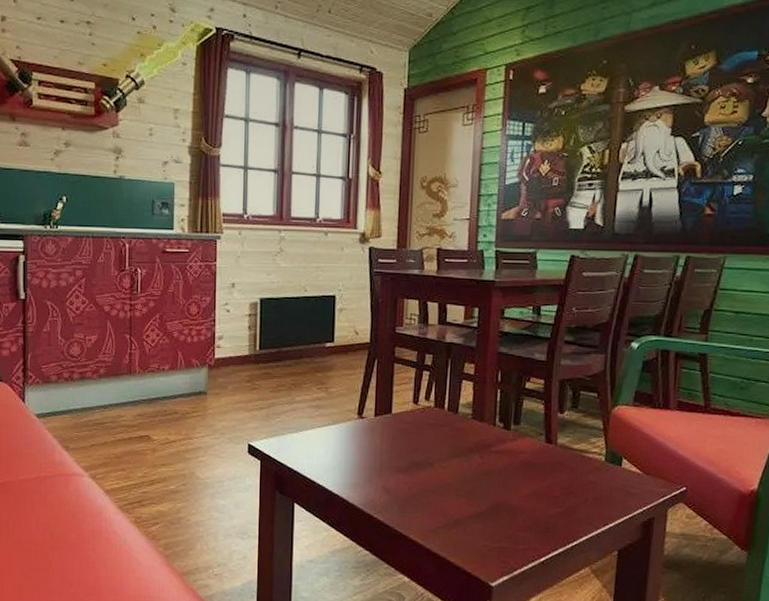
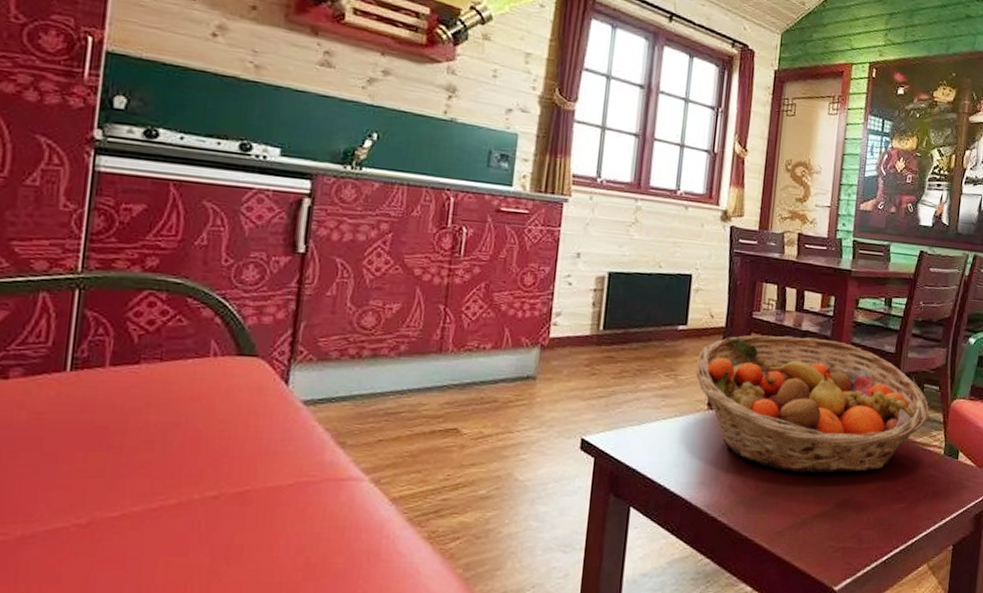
fruit basket: none [344,348,587,477] -> present [695,335,930,473]

